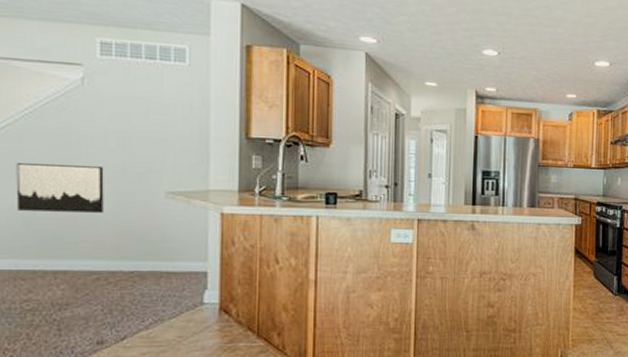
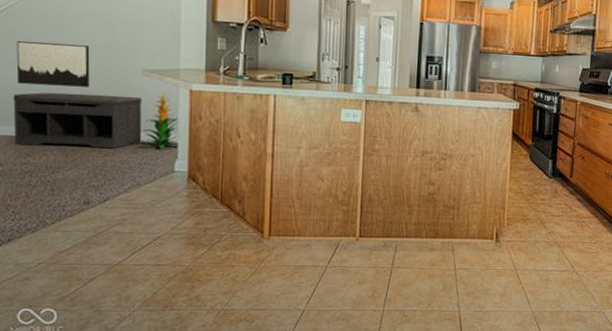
bench: none [12,219,166,281] -> present [13,92,143,148]
indoor plant: none [164,217,210,278] -> present [140,93,180,148]

